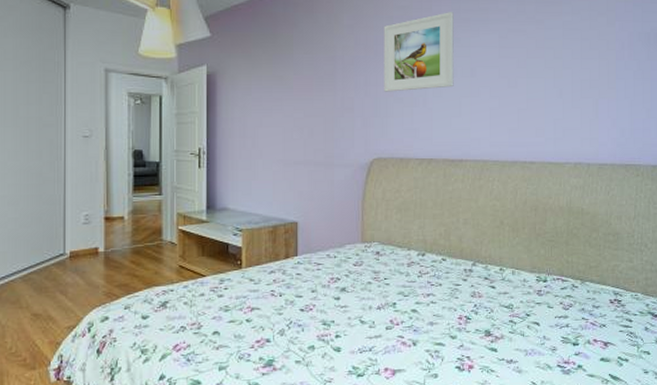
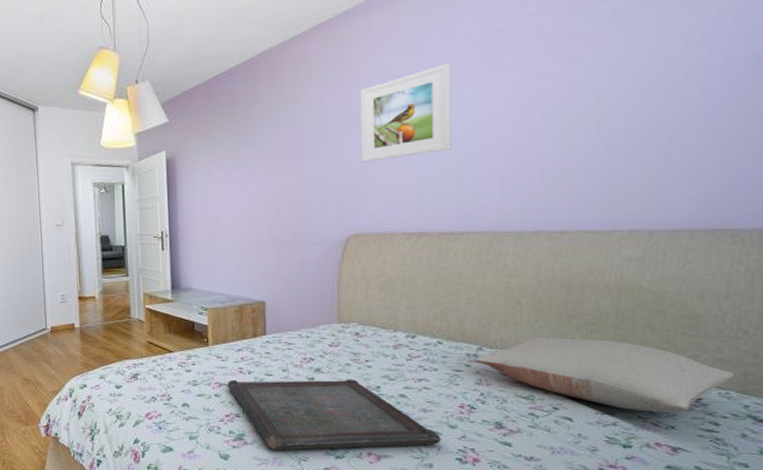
serving tray: none [258,297,444,375] -> present [227,379,441,451]
pillow: none [469,252,640,314] -> present [473,337,735,413]

